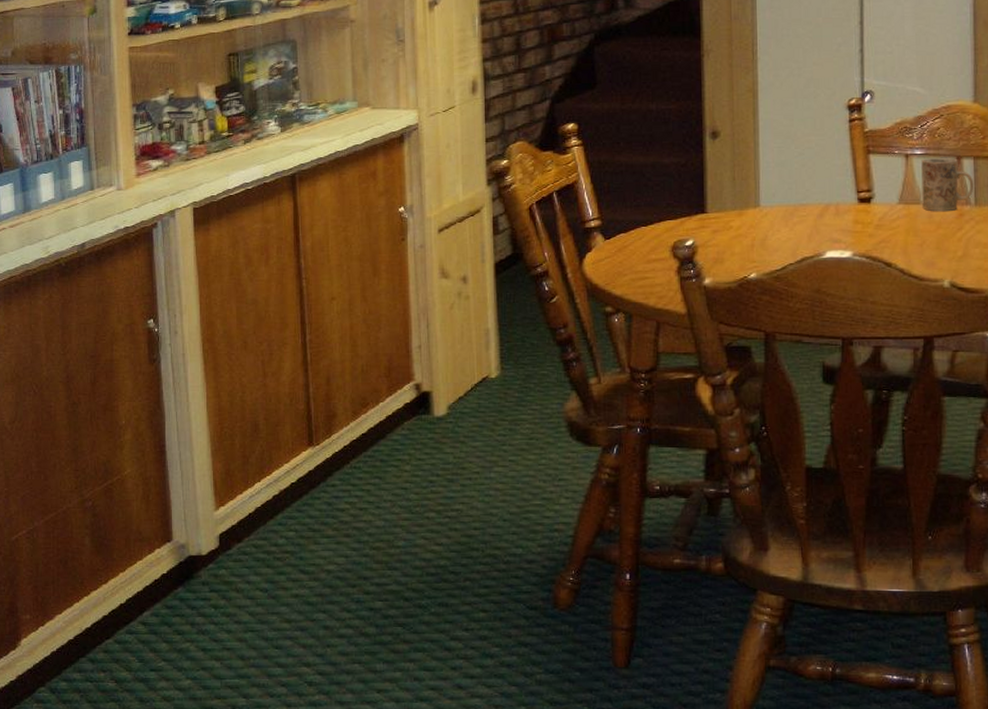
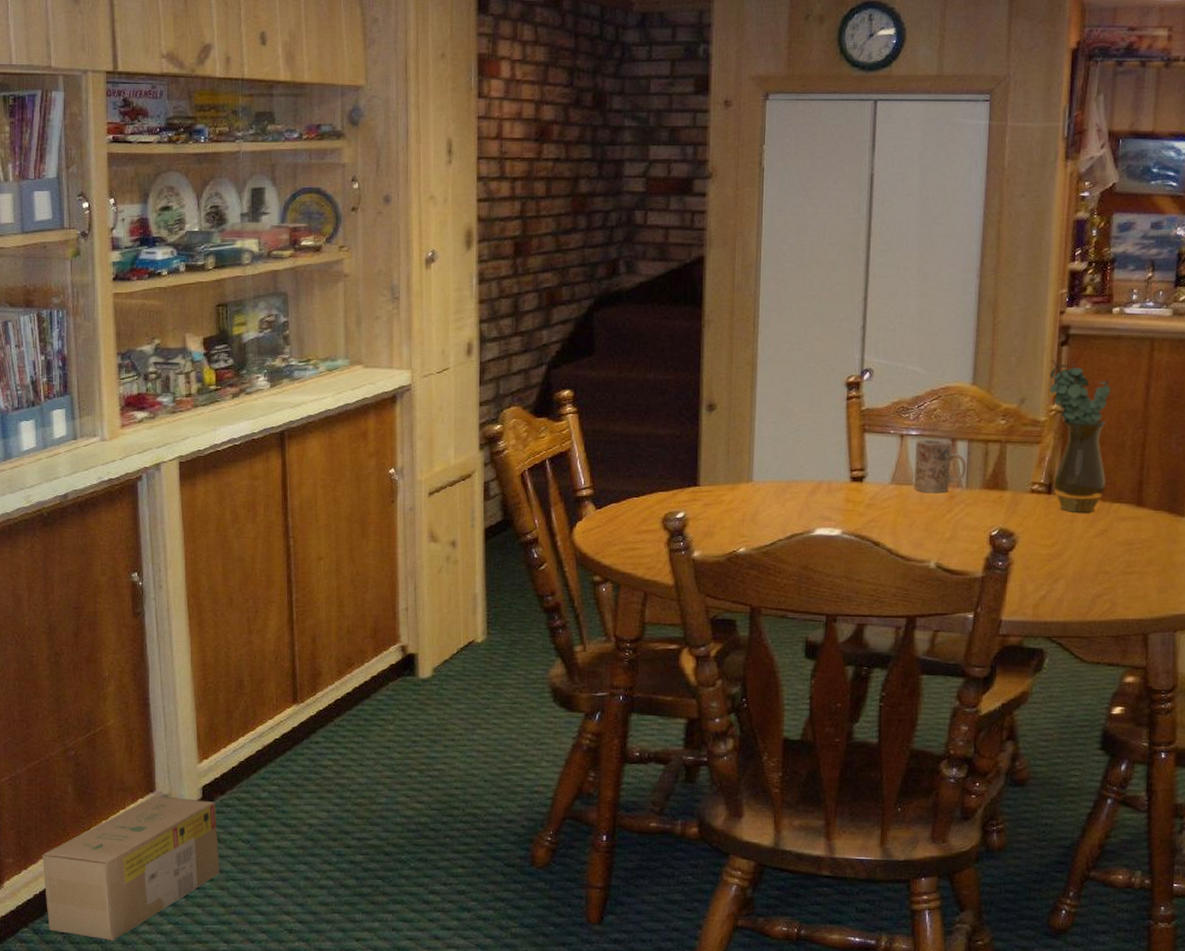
cardboard box: none [59,545,238,699] -> present [42,795,220,942]

